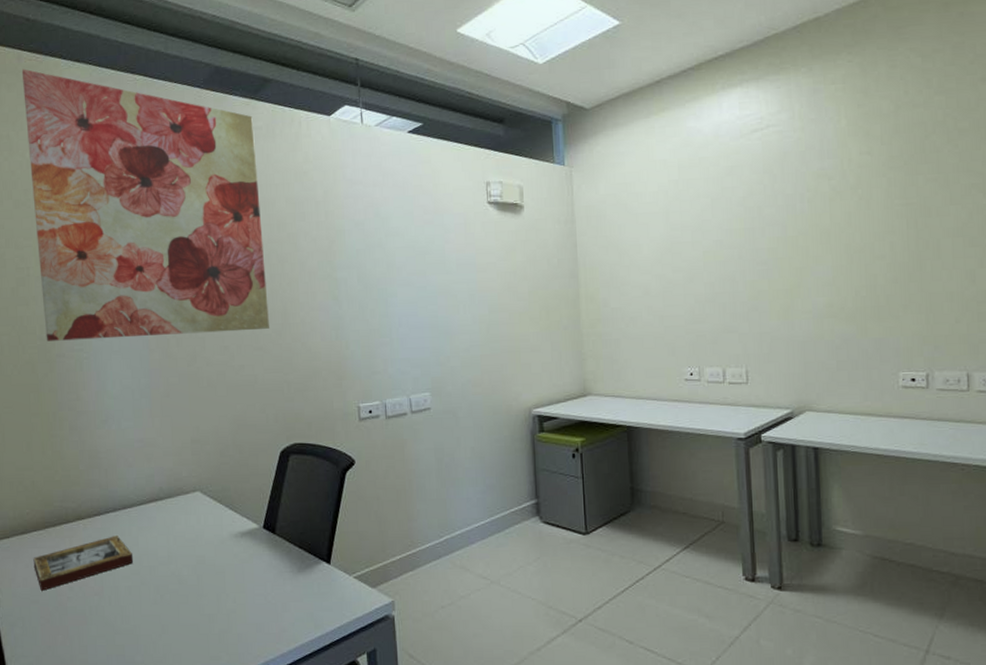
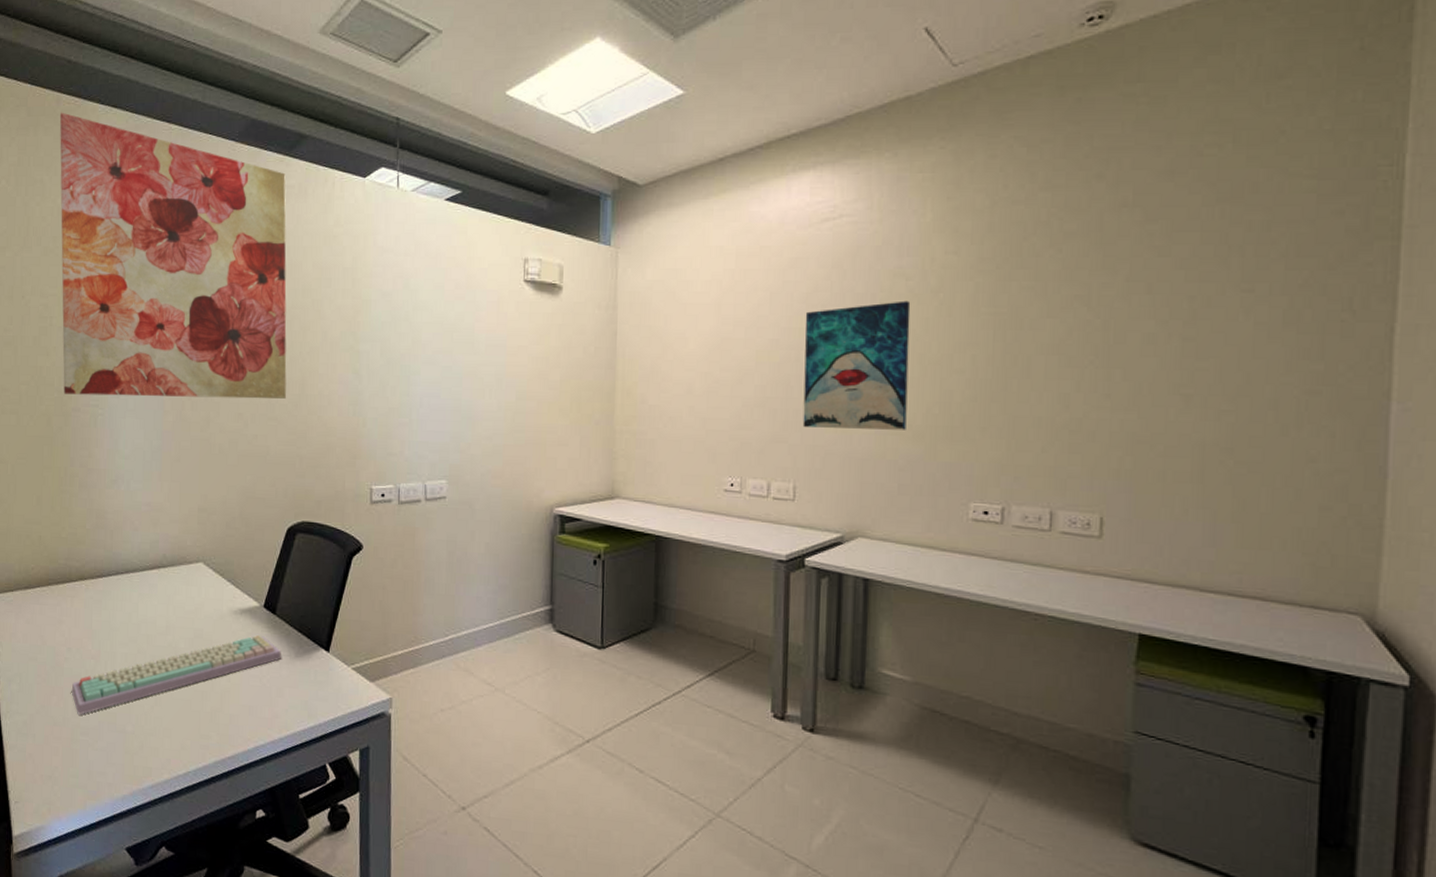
picture frame: present [33,536,134,591] -> none [34,599,132,649]
keyboard: none [76,554,285,651] -> present [71,634,282,715]
wall art: none [743,198,839,317] -> present [802,300,911,430]

